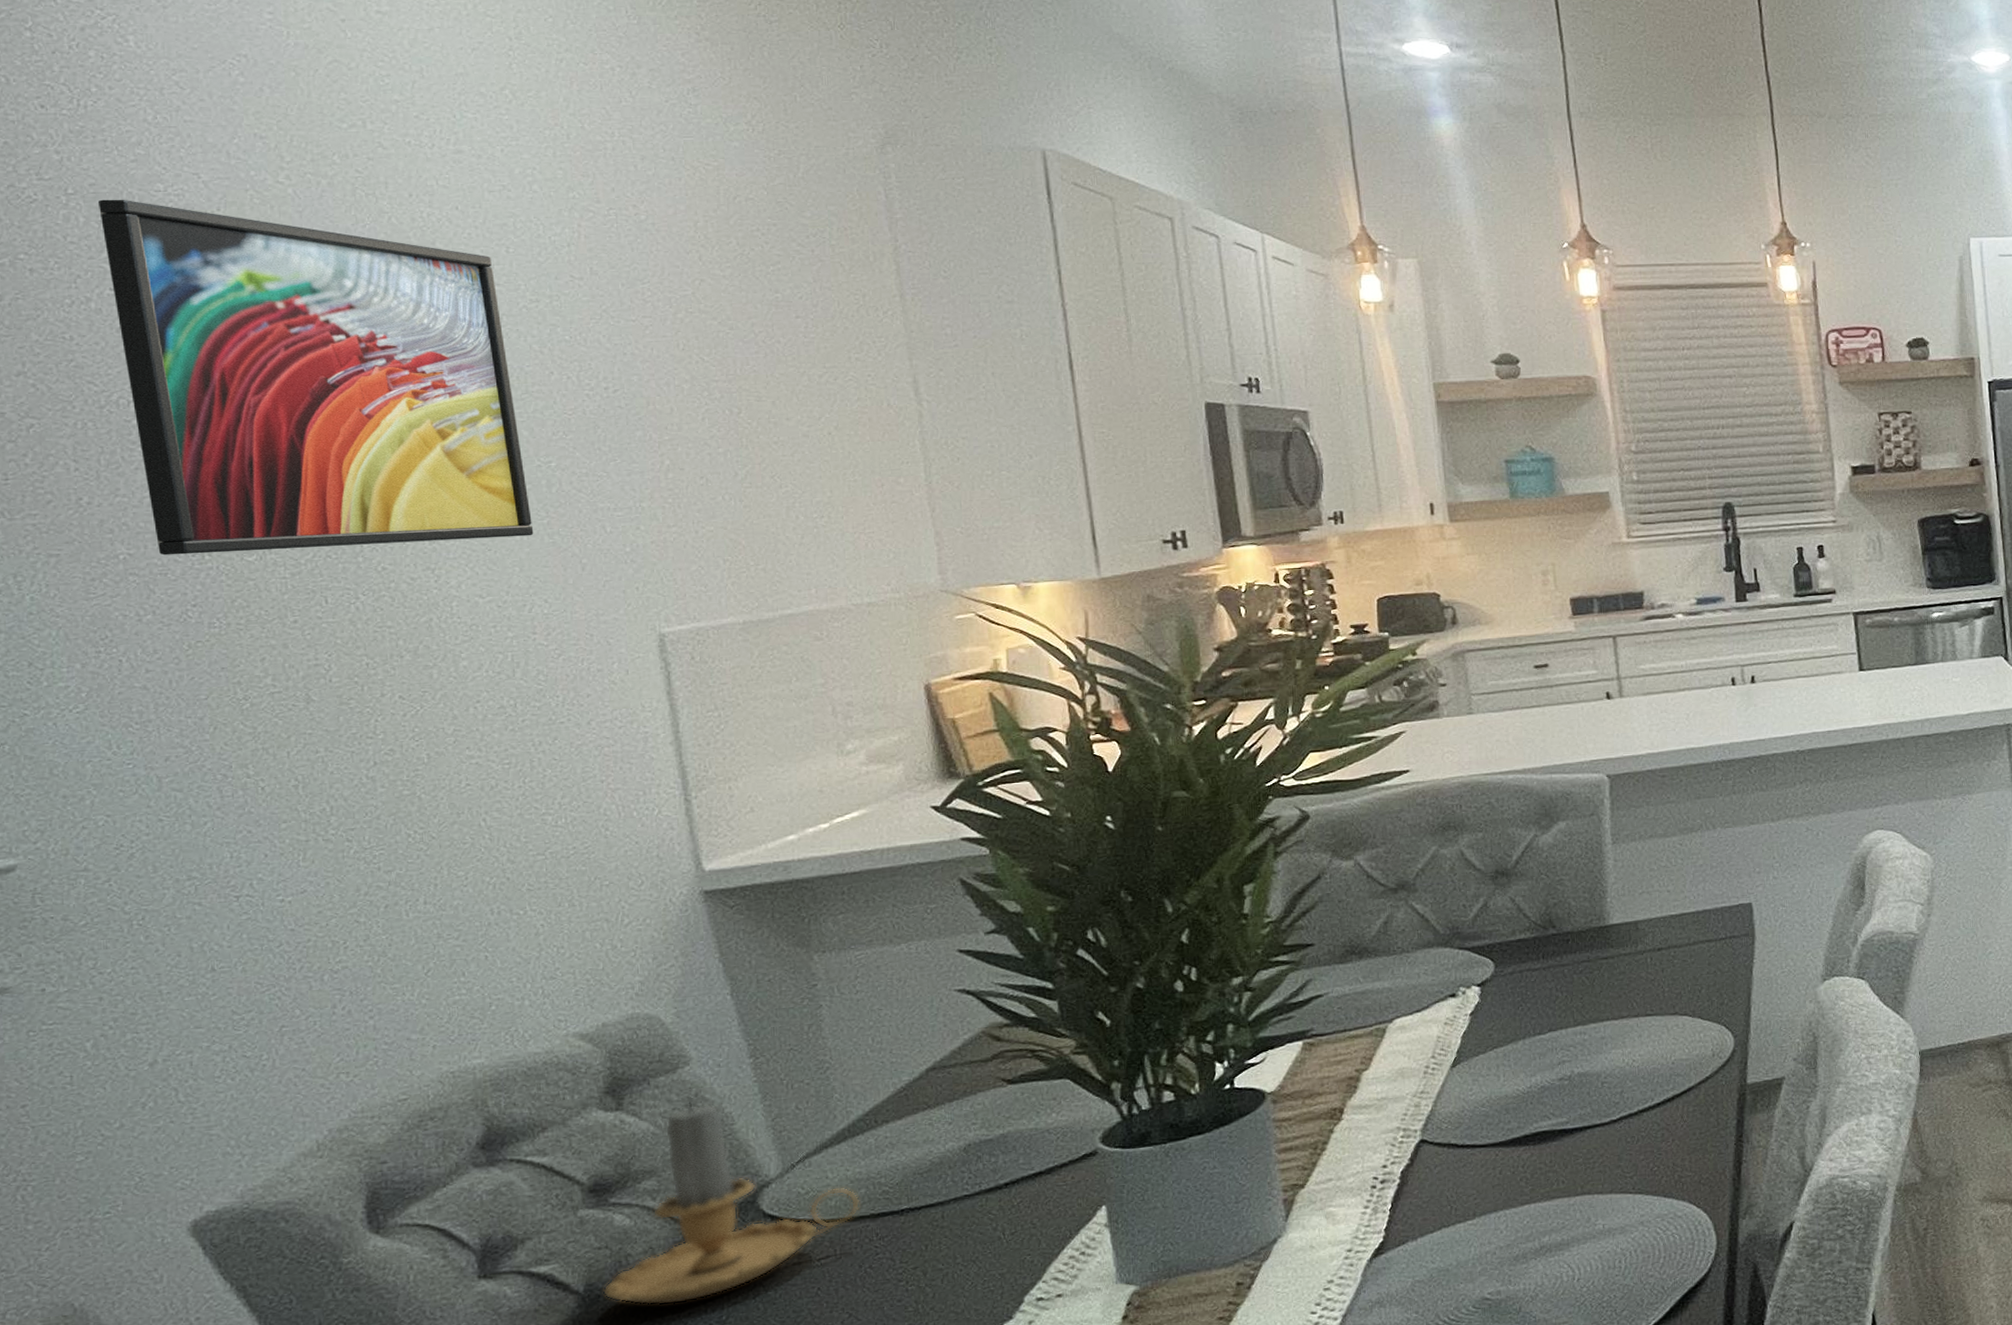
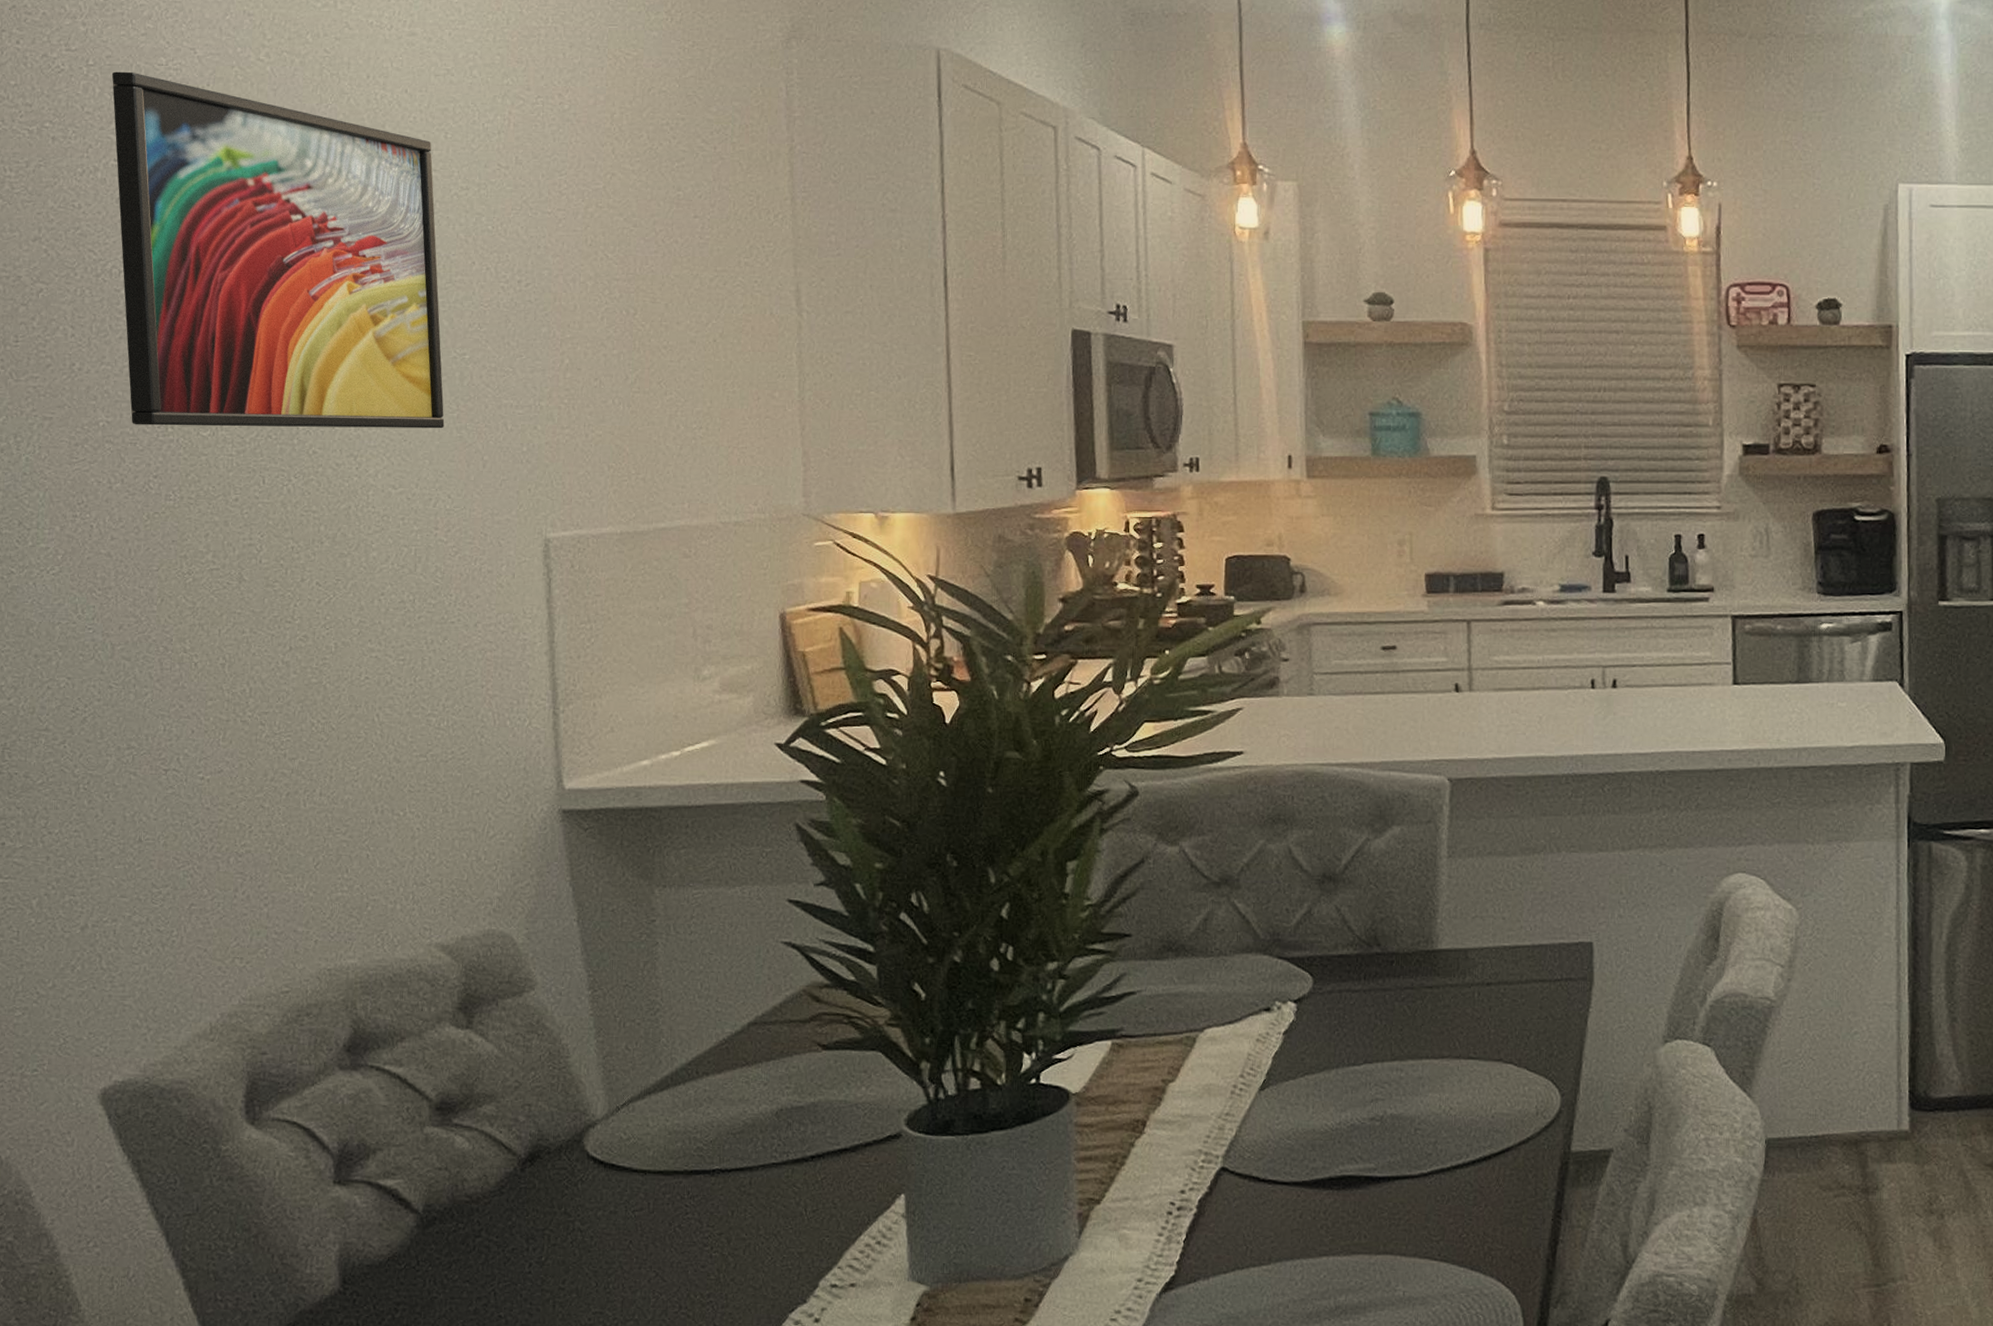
candle: present [603,1100,861,1306] -> none [439,1027,676,1238]

